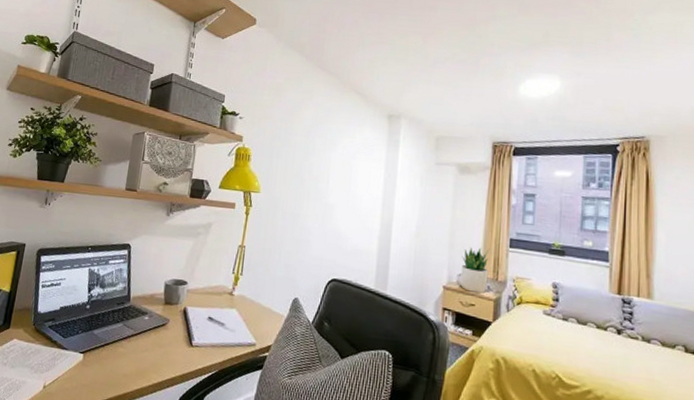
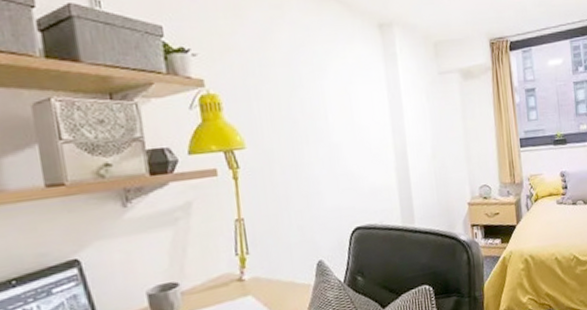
planter: present [460,247,490,293] -> none [480,153,507,202]

